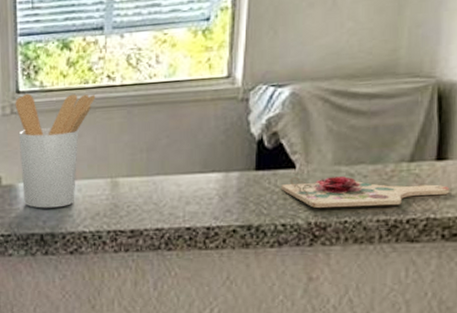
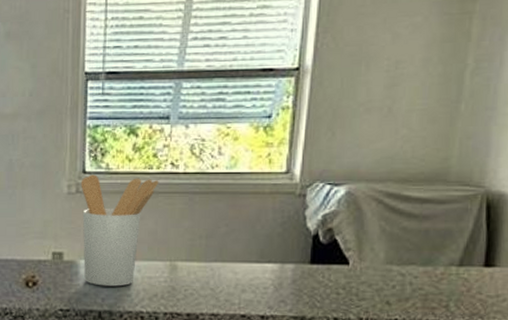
cutting board: present [282,176,450,208] -> none [335,272,497,307]

